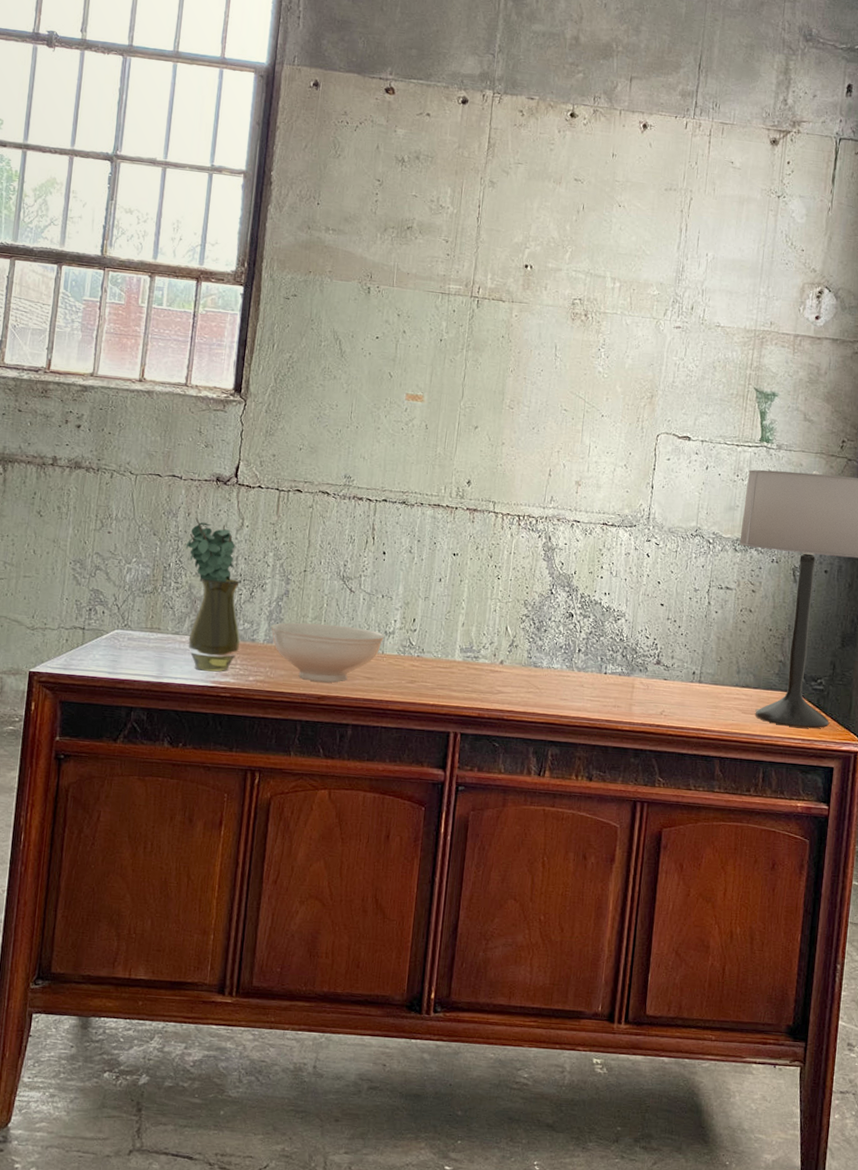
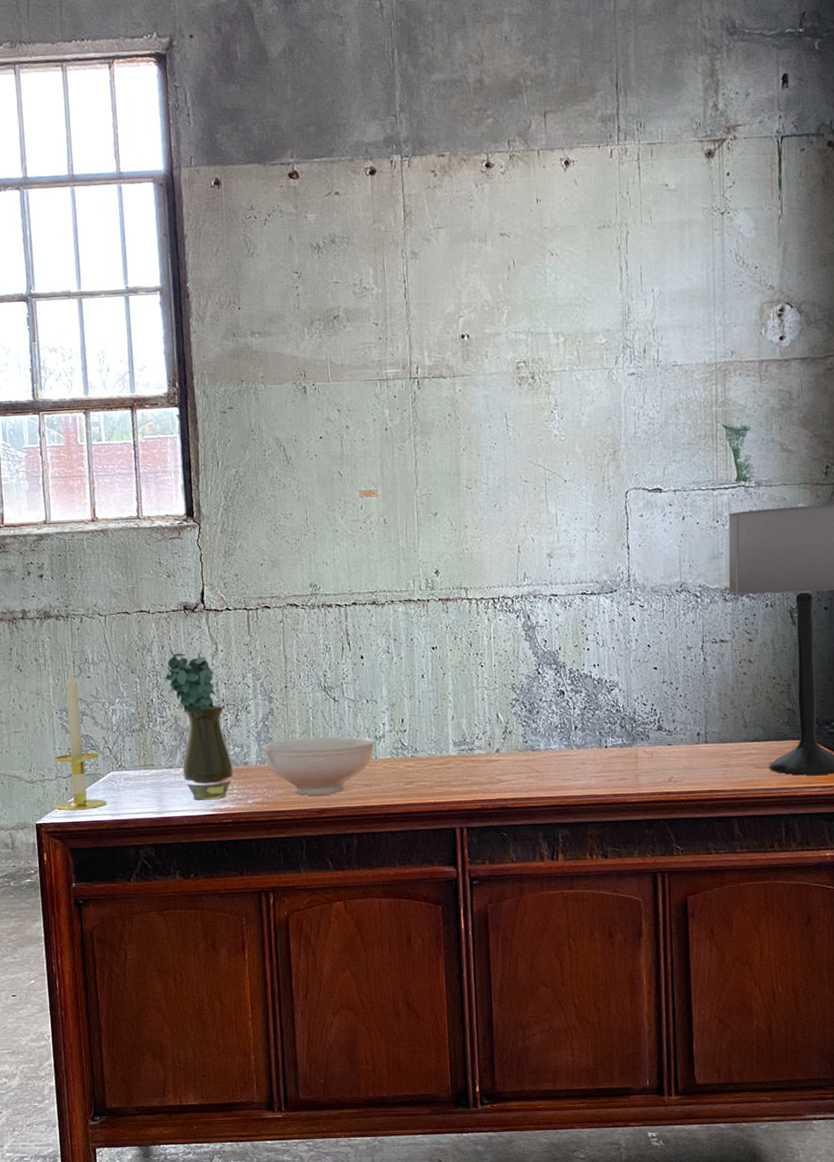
candle: none [50,523,107,664] -> present [54,670,107,811]

